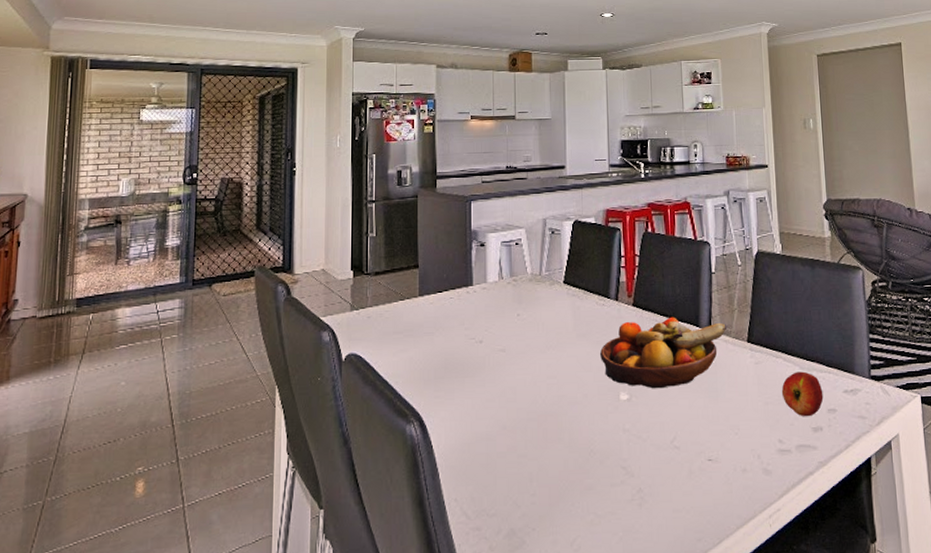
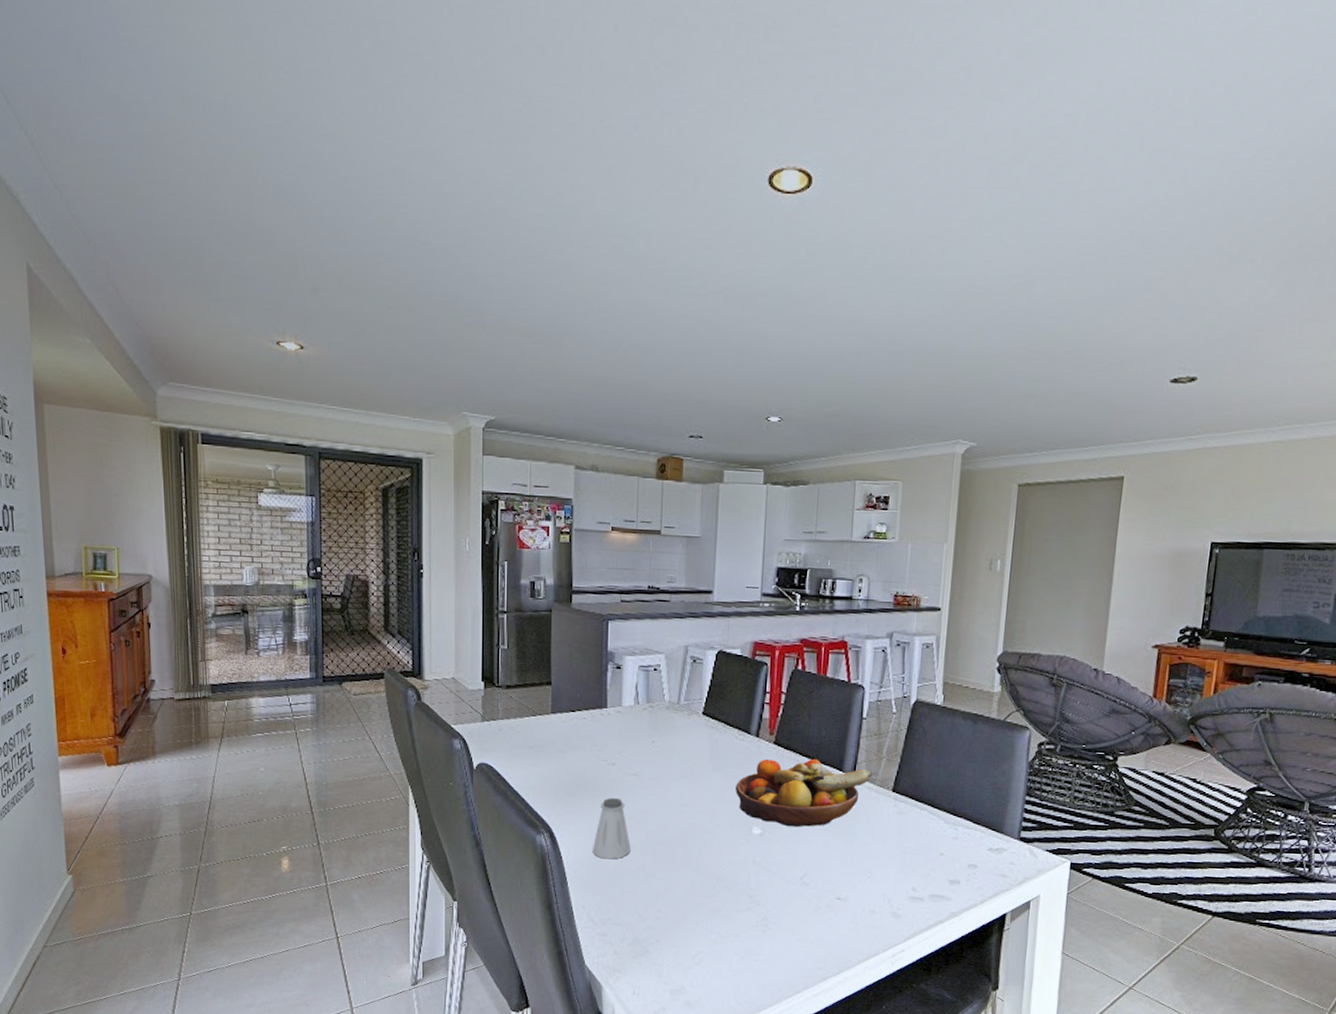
saltshaker: none [463,376,501,444] -> present [592,797,631,859]
apple: present [781,371,824,417] -> none [921,825,966,870]

